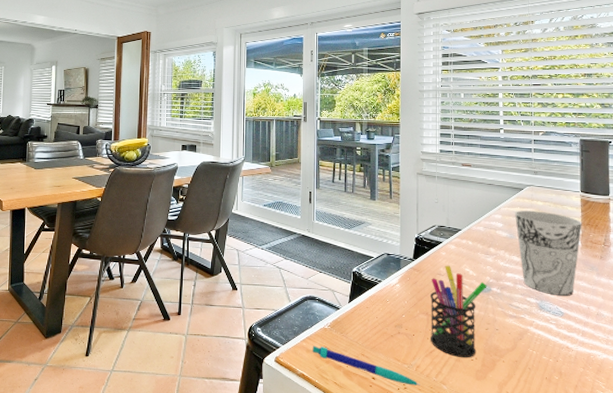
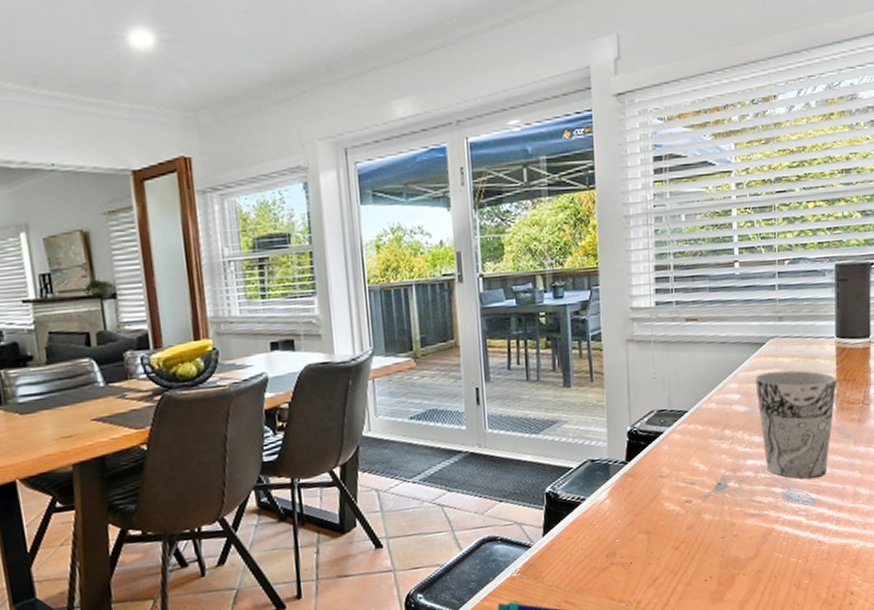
pen holder: present [430,265,487,358] -> none [649,462,722,581]

